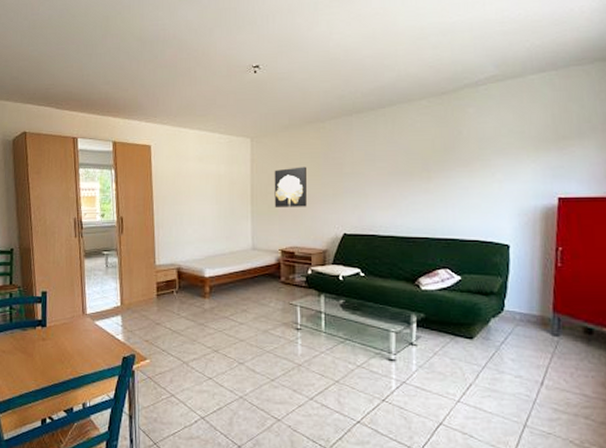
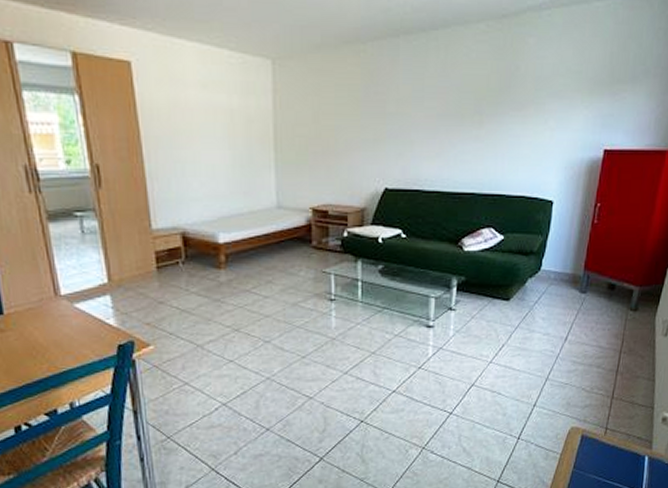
wall art: present [274,166,307,207] -> none [303,102,343,155]

